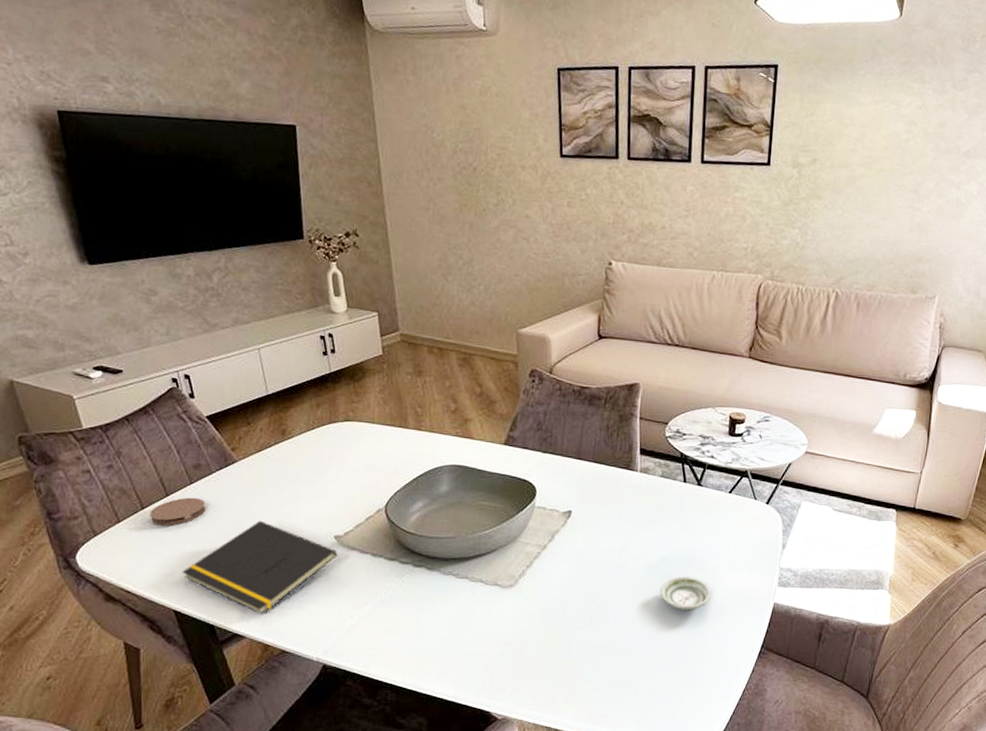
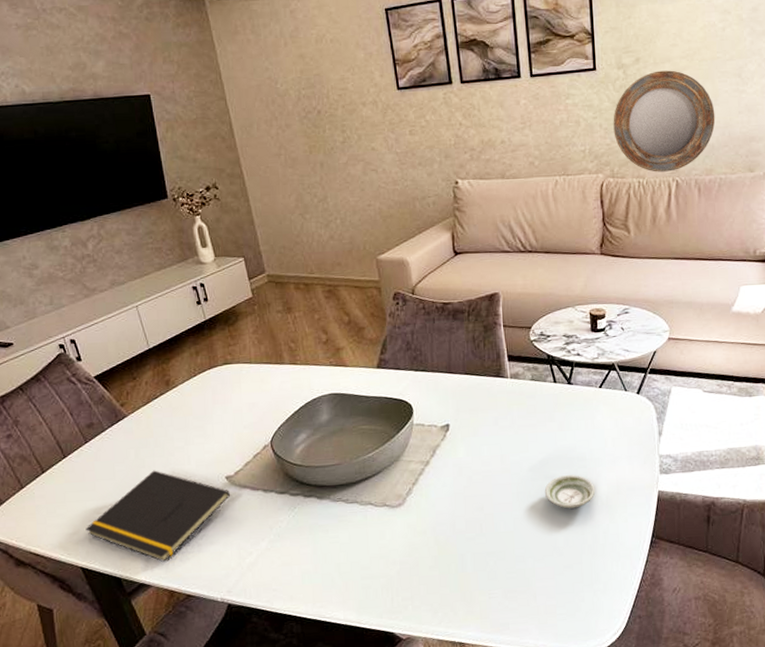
coaster: present [150,497,206,526] -> none [50,455,102,487]
home mirror: none [779,175,886,282] -> present [613,70,716,172]

